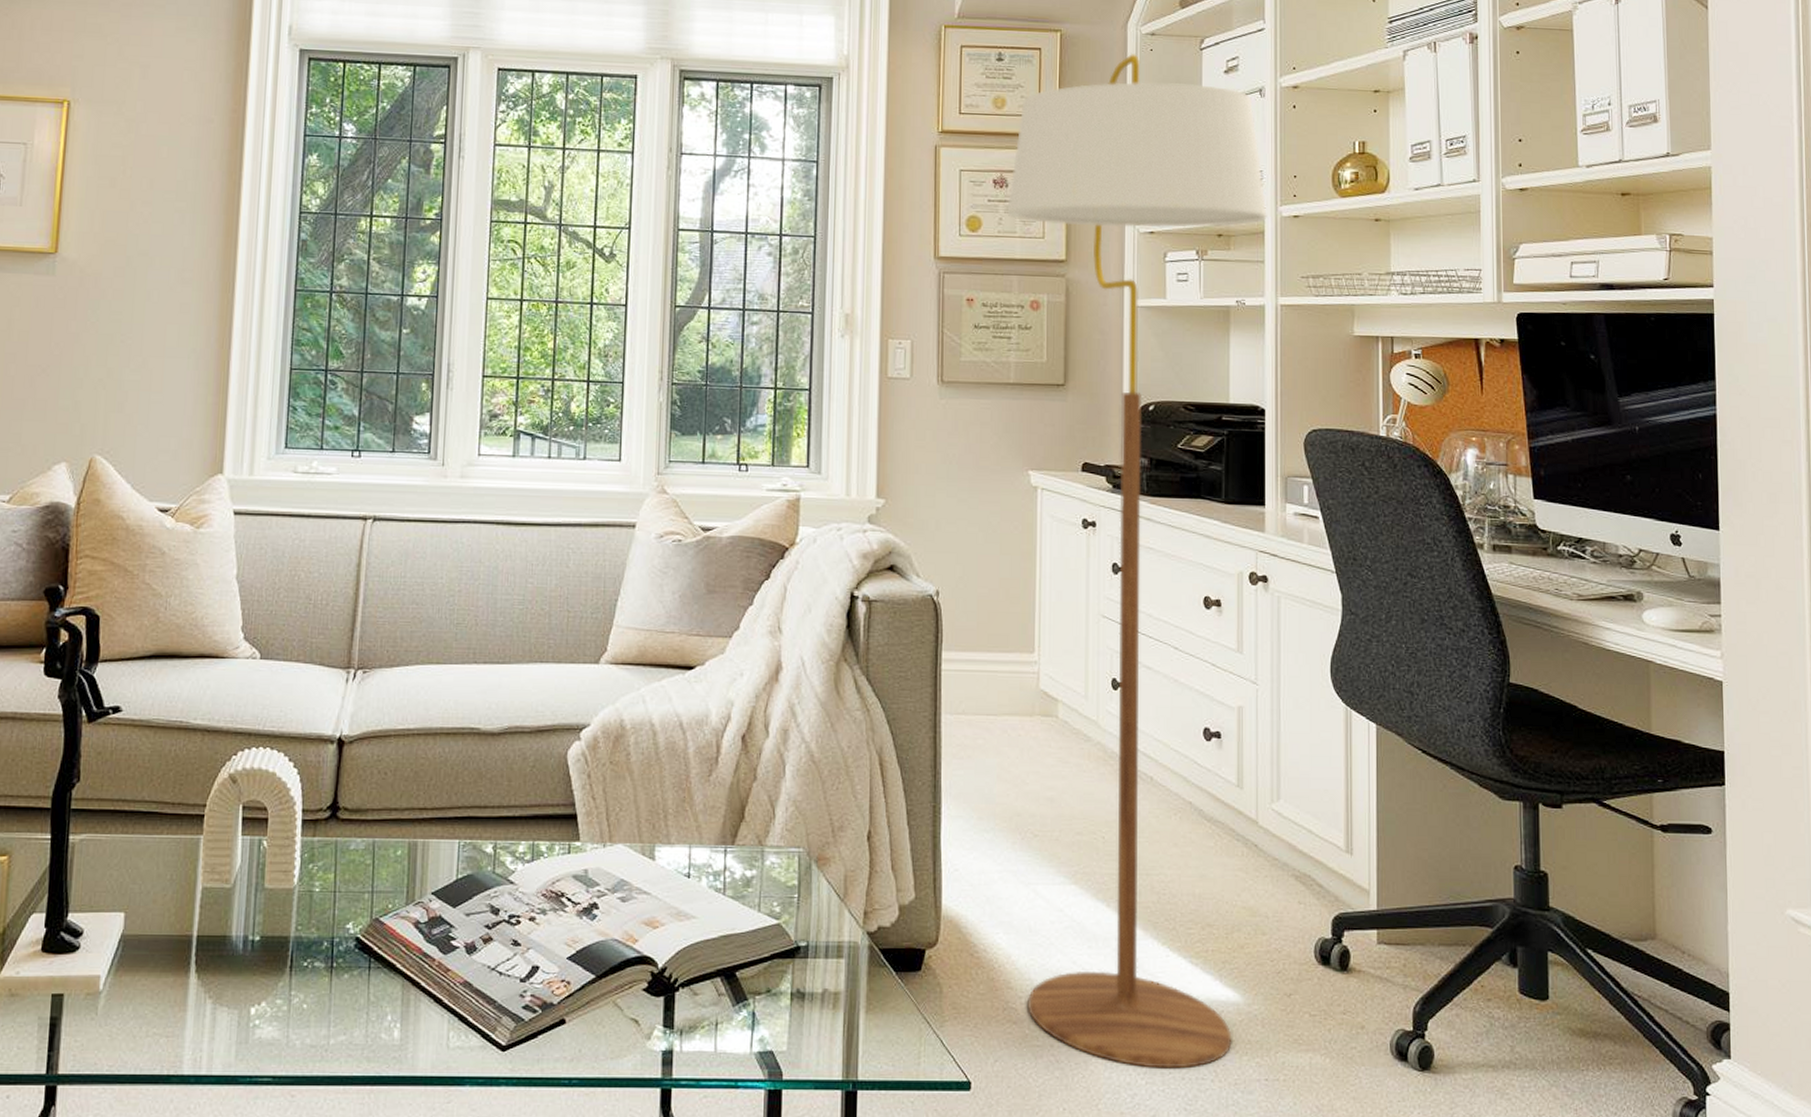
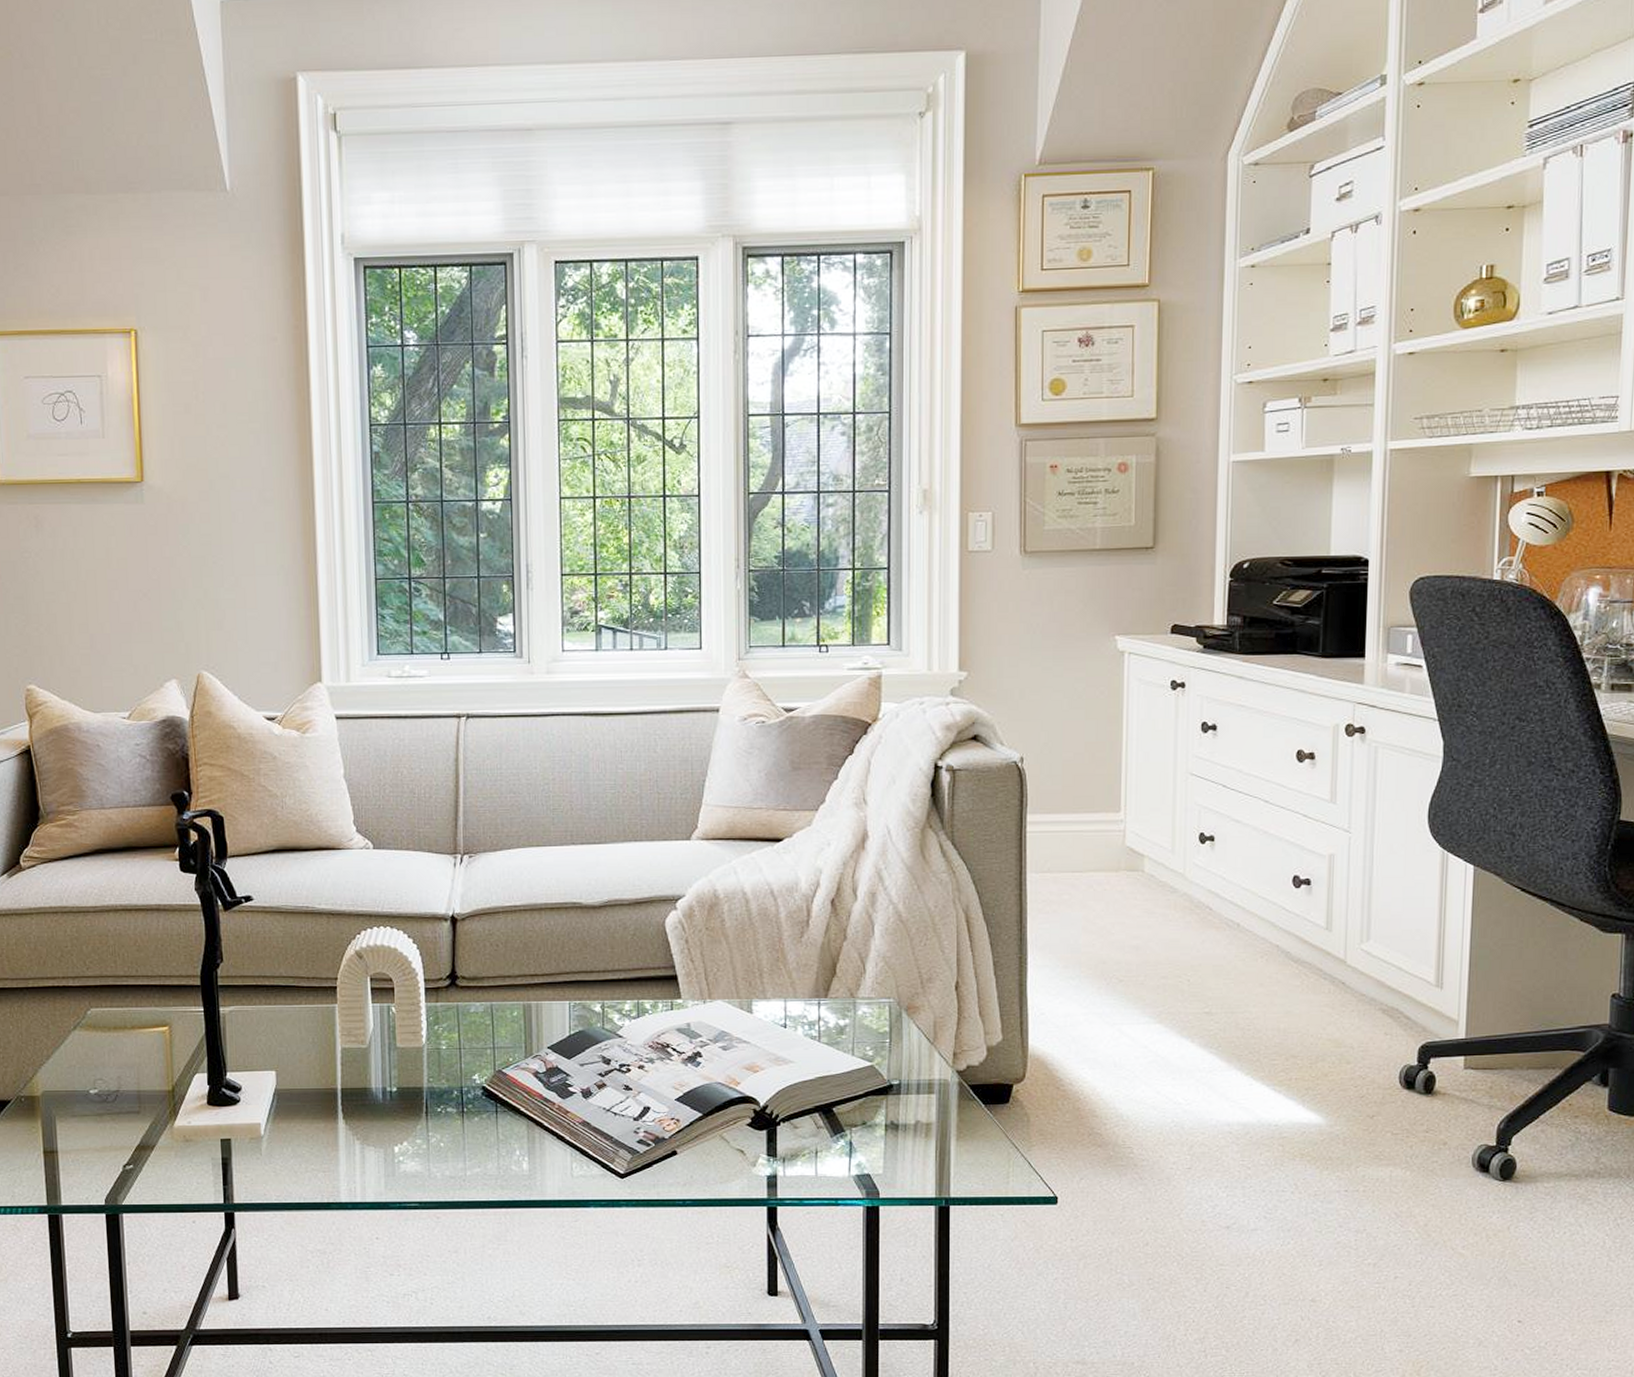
floor lamp: present [1007,54,1267,1069] -> none [1093,188,1379,1183]

